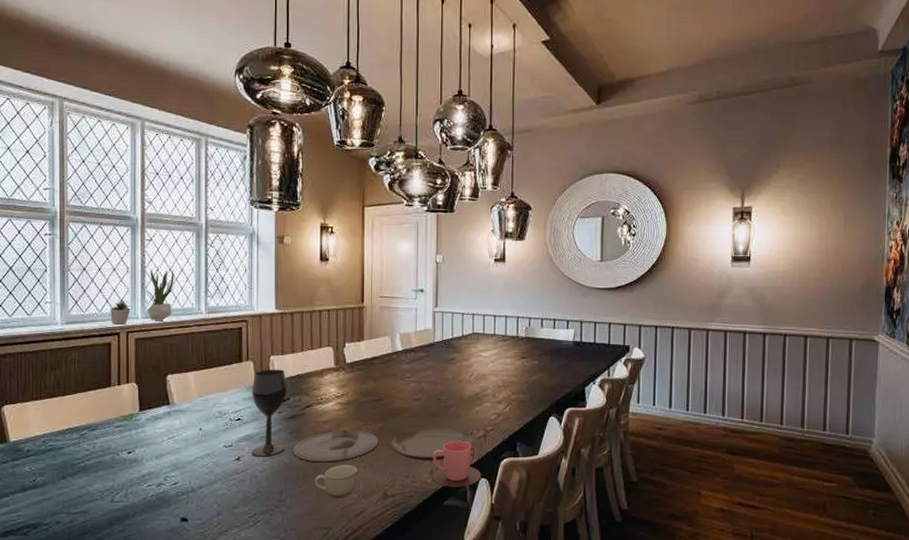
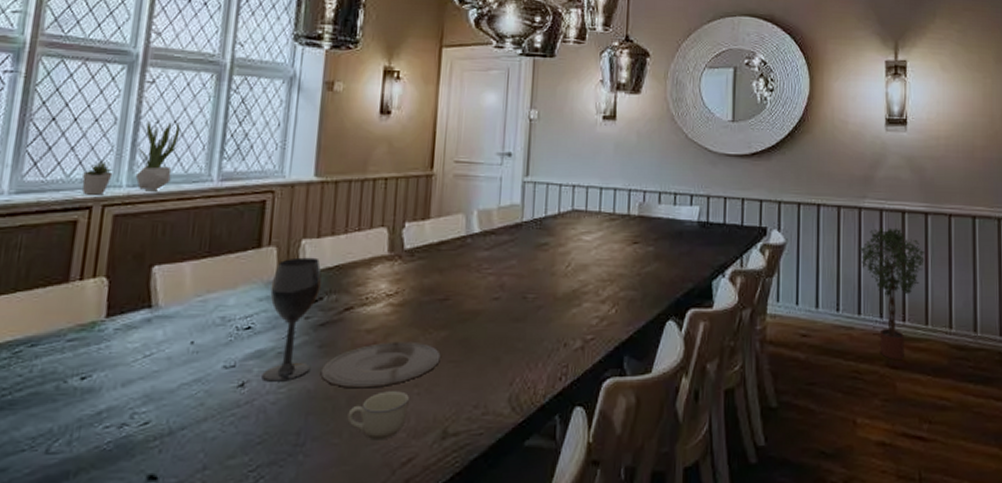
plate: present [391,427,473,460] -> none [457,336,568,383]
cup: present [432,440,482,487] -> none [510,354,577,420]
potted tree: none [706,345,762,448] -> present [859,227,925,359]

